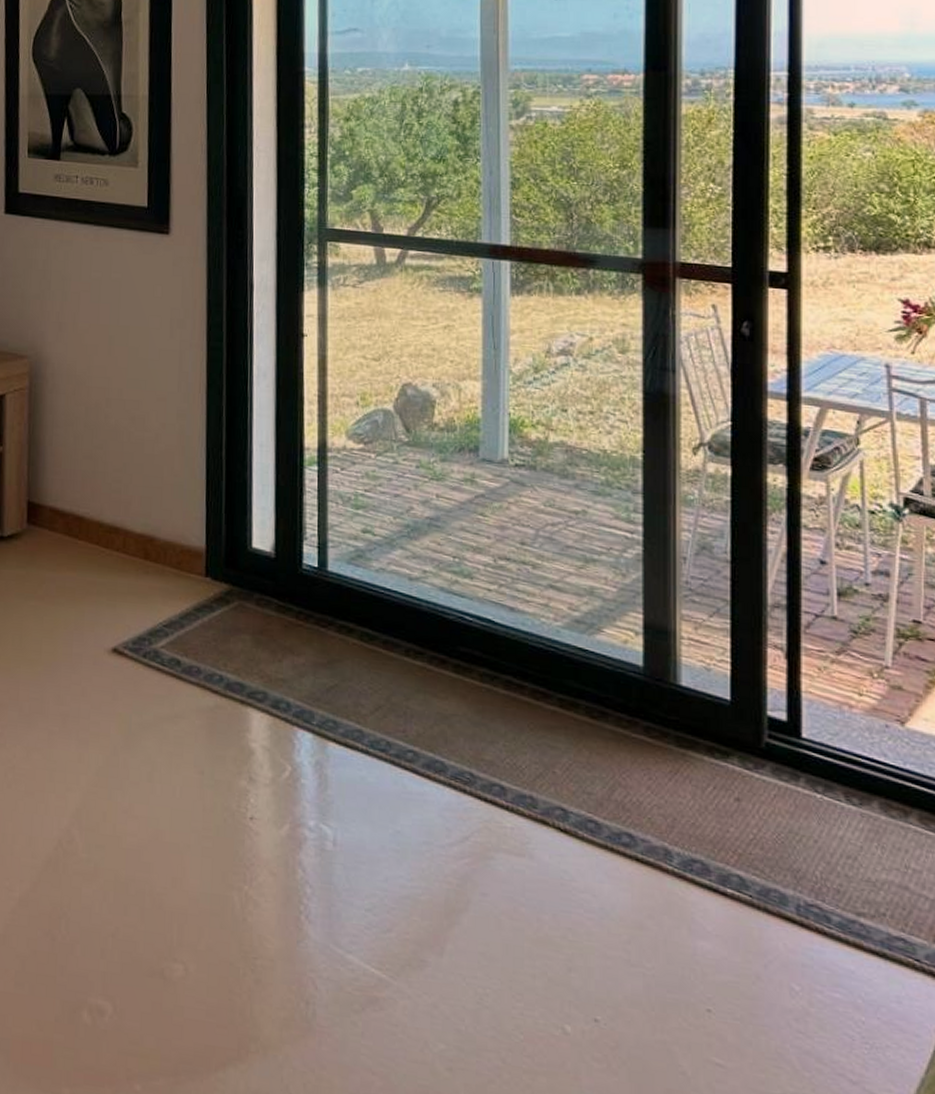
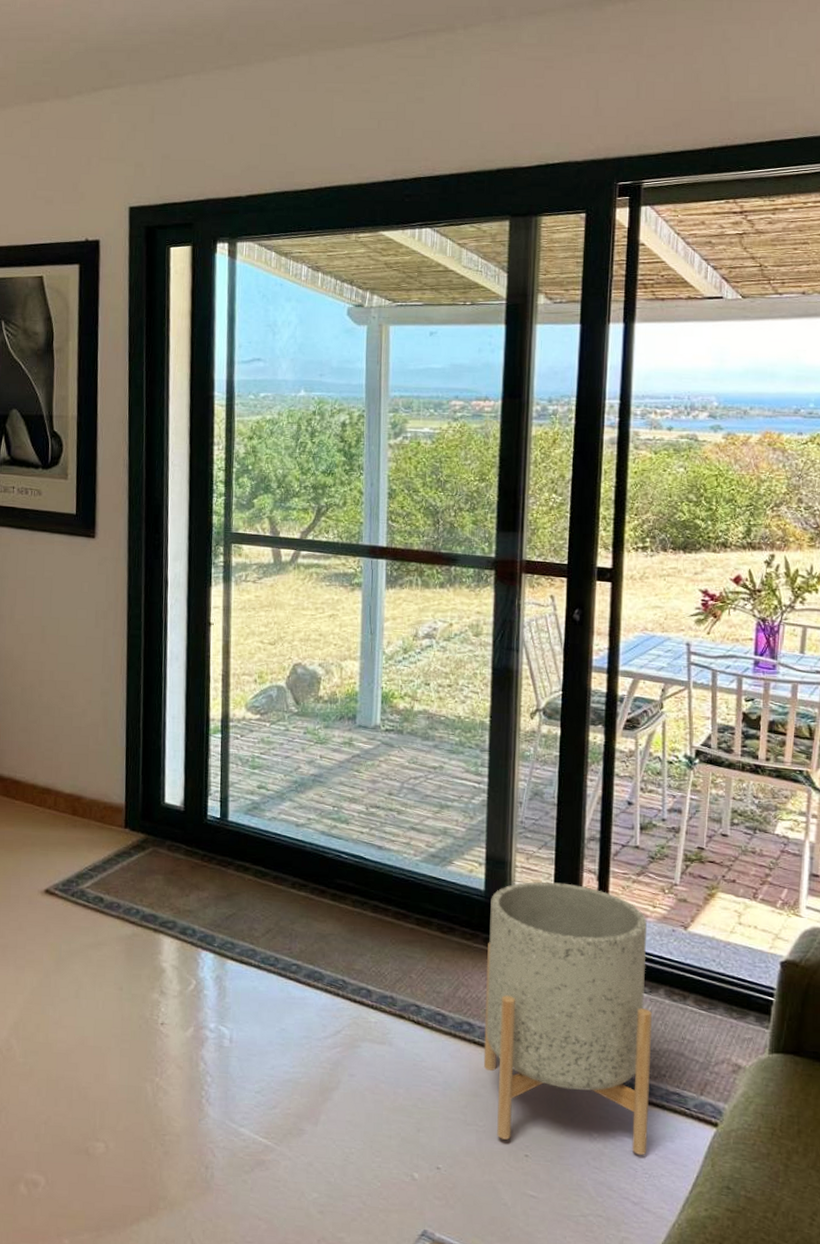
planter: none [649,657,866,1018] -> present [483,881,652,1155]

